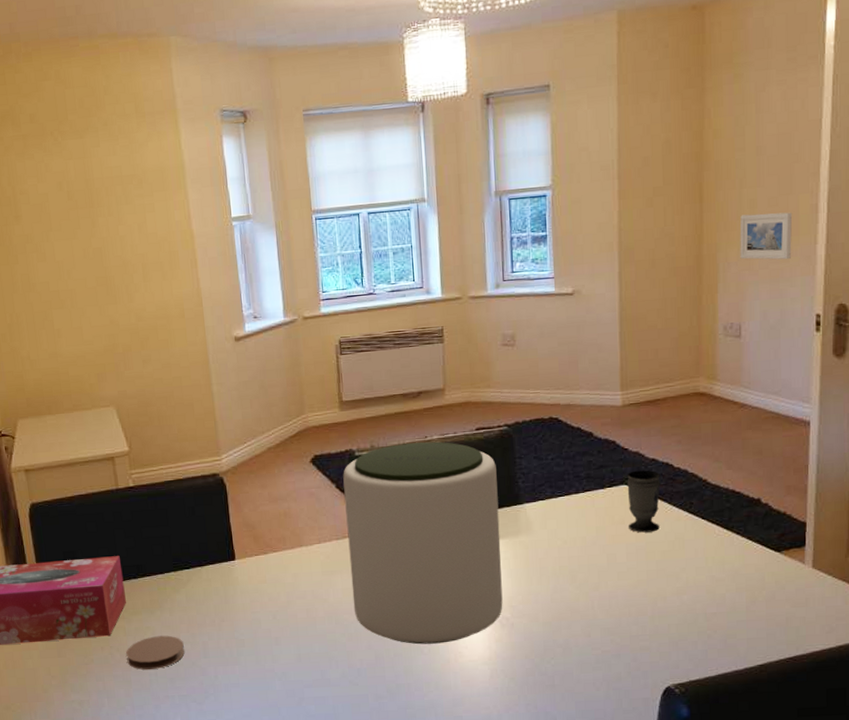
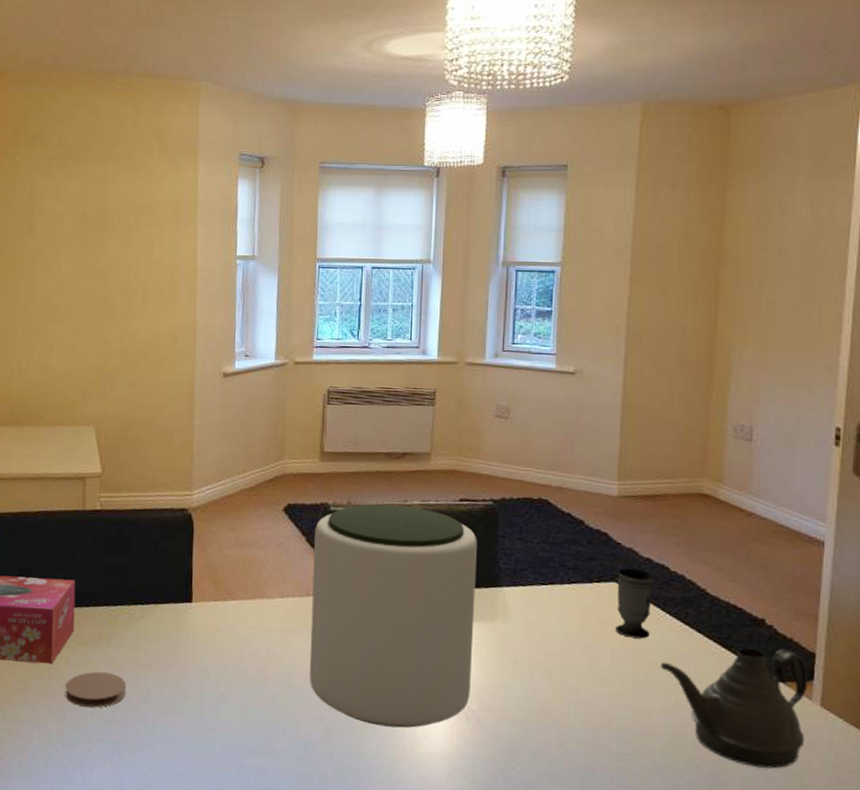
teapot: none [670,522,801,628] -> present [660,648,808,769]
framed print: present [740,212,793,260] -> none [755,315,815,367]

